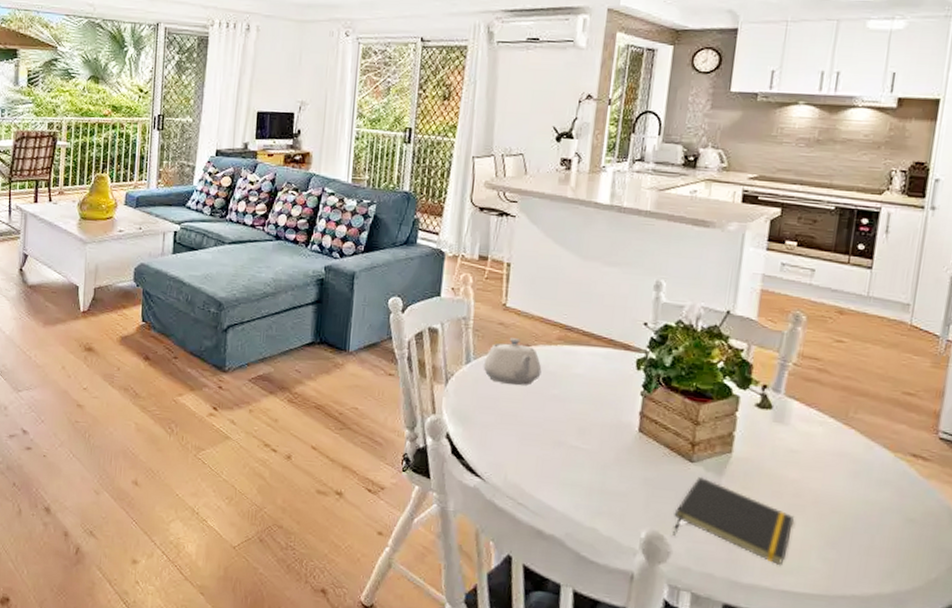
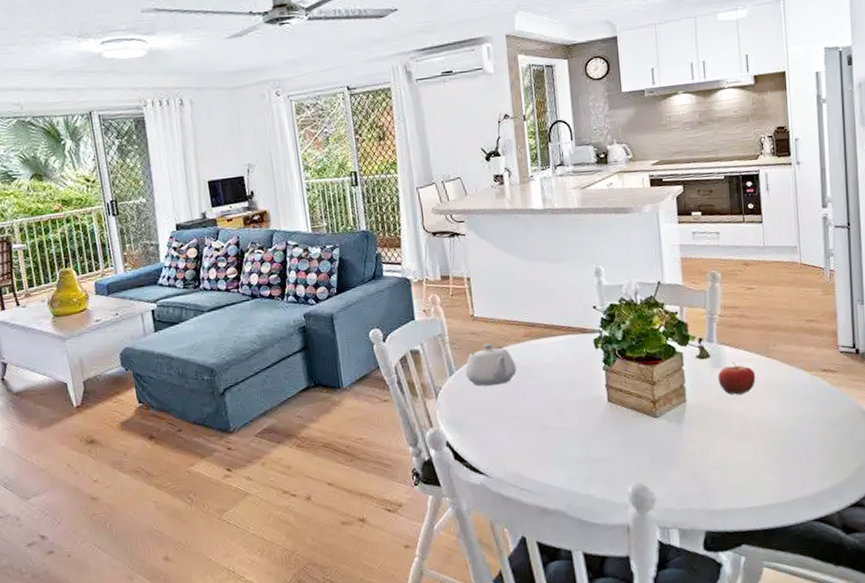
notepad: present [673,476,794,566] -> none [651,427,746,488]
fruit: none [776,420,825,460] -> present [717,362,756,395]

